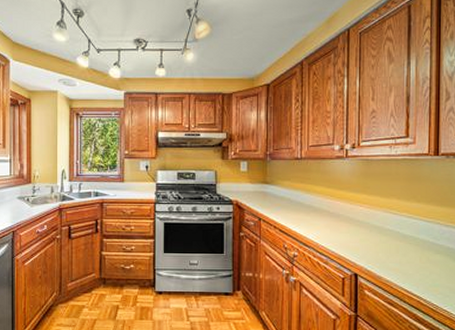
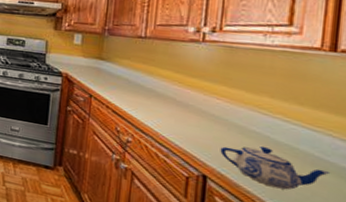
teapot: none [366,240,441,274] -> present [220,145,331,190]

